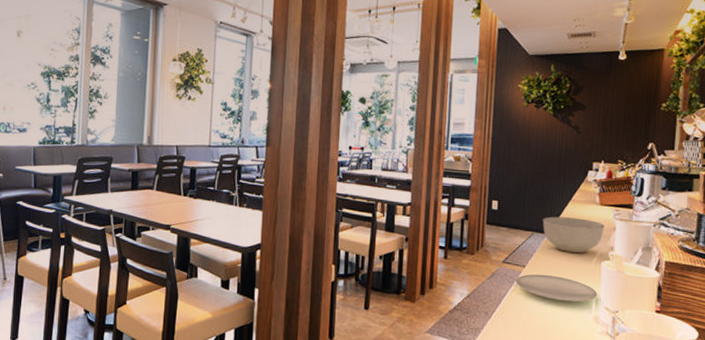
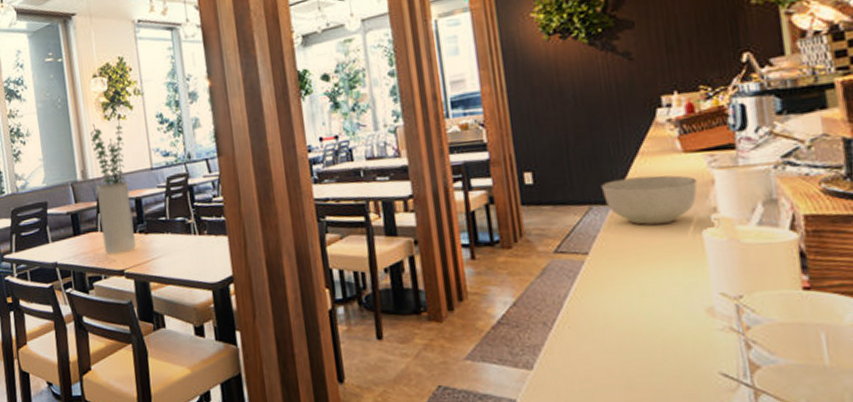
vase: none [156,99,191,212] -> present [90,119,136,256]
plate: present [515,274,598,302] -> none [577,259,706,293]

